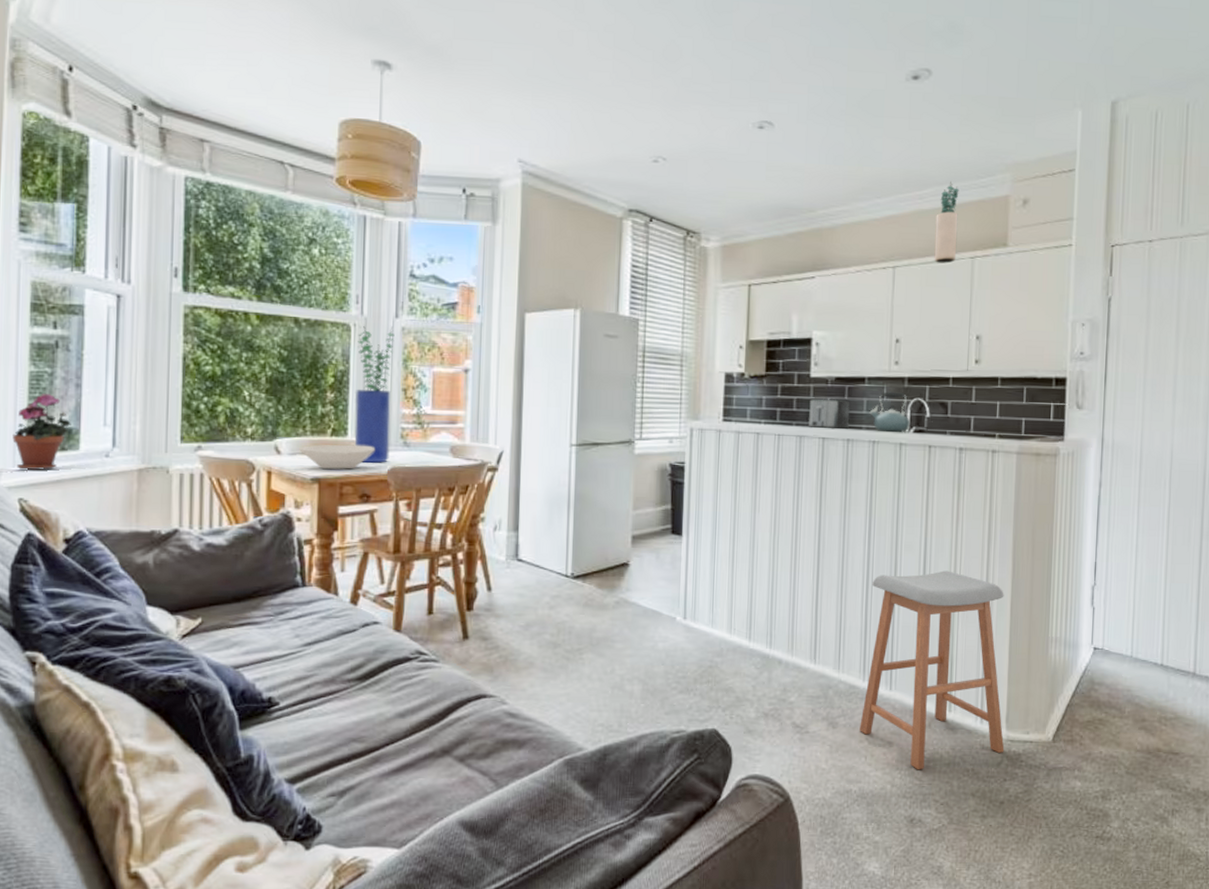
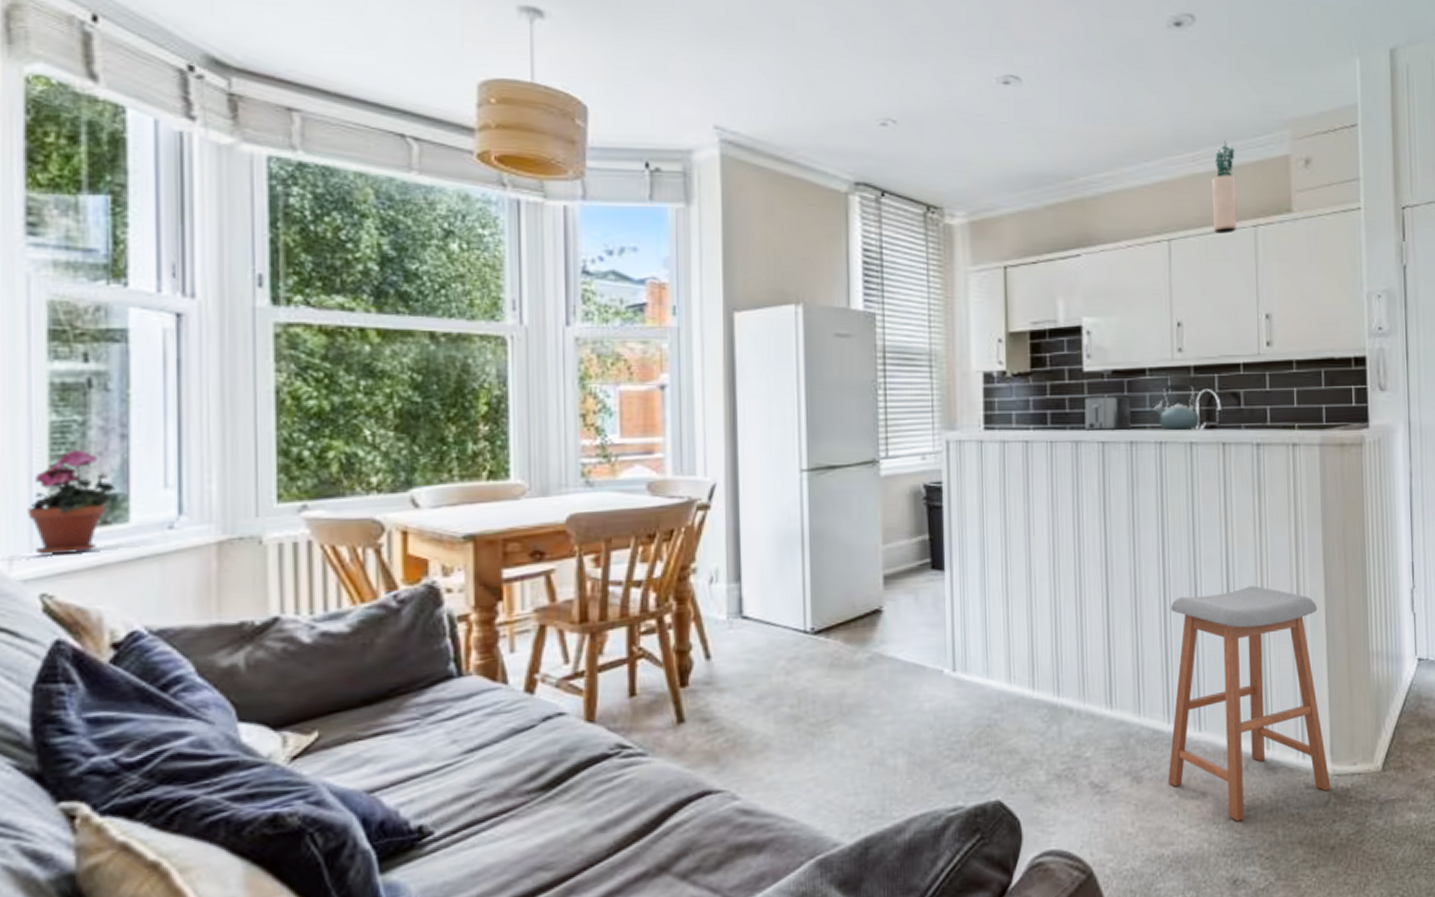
bowl: present [299,444,376,470] -> none [444,488,548,523]
vase: present [354,326,395,464] -> none [516,336,567,512]

